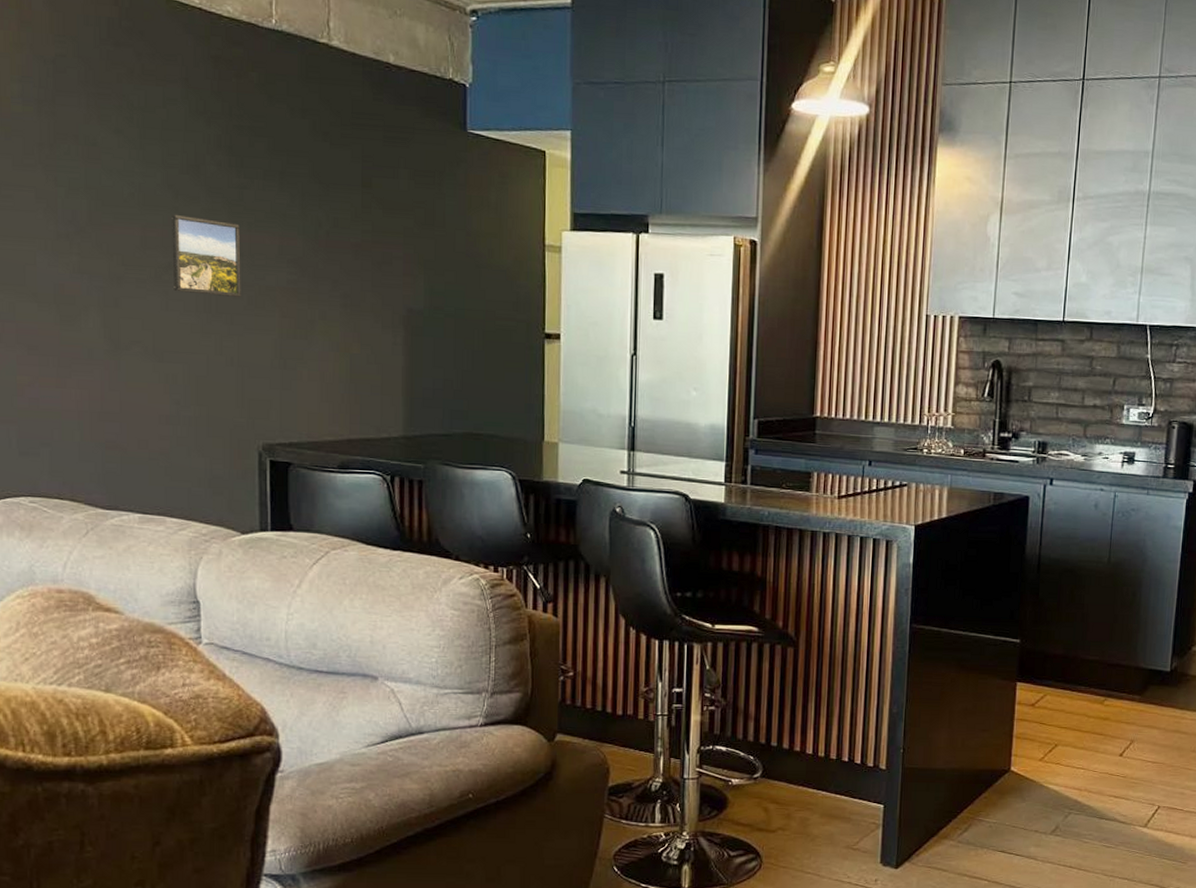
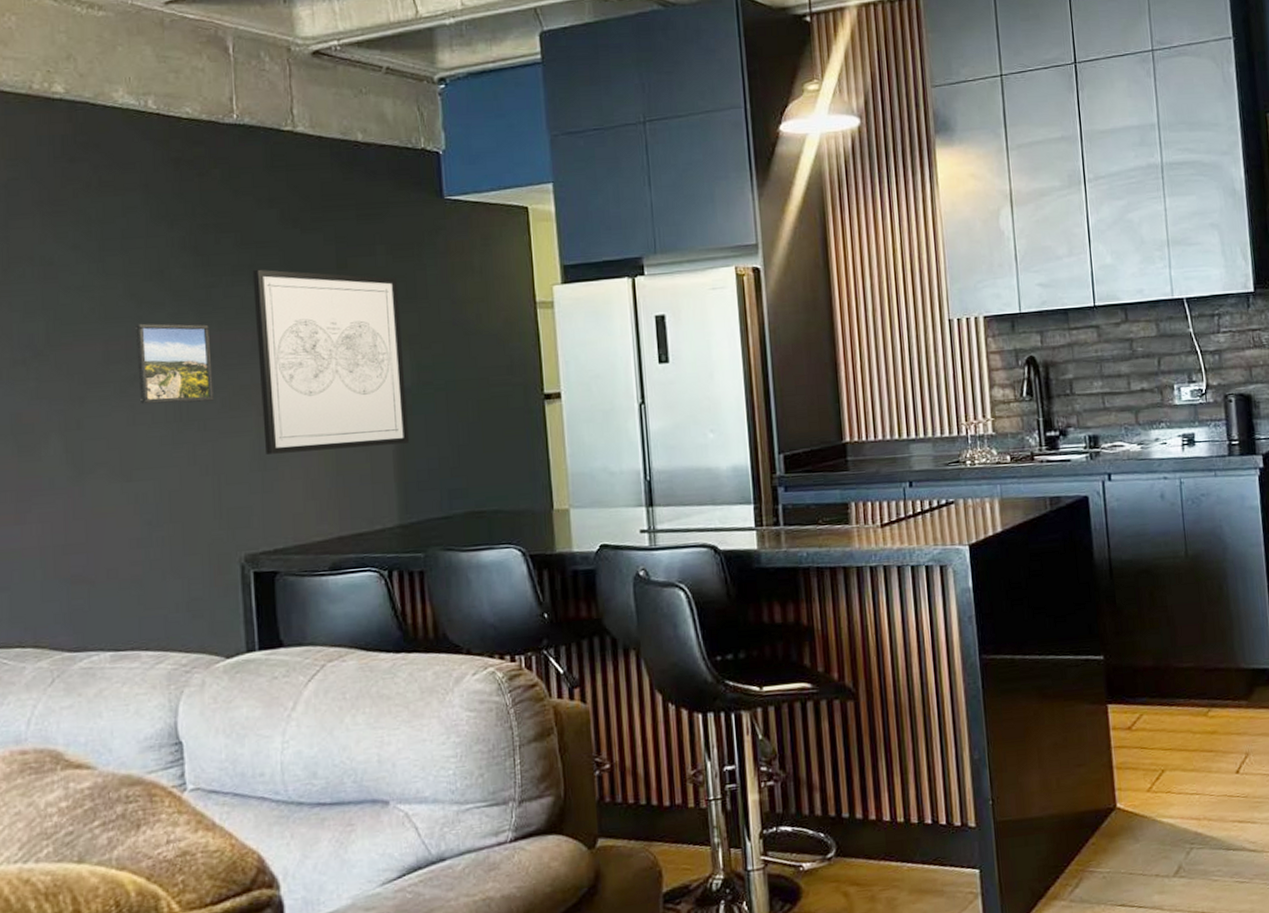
wall art: none [283,177,418,362] -> present [252,269,409,455]

